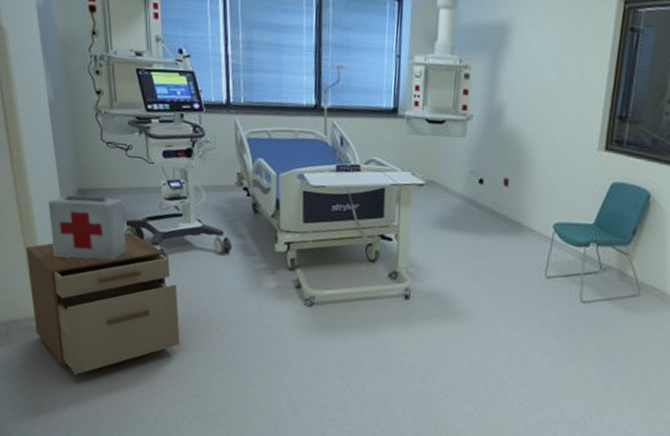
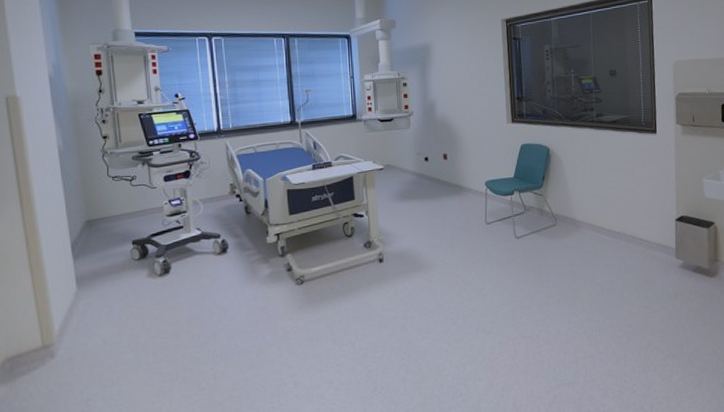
filing cabinet: present [25,232,180,375] -> none [33,250,185,395]
first-aid kit: present [48,194,127,260] -> none [57,222,133,286]

